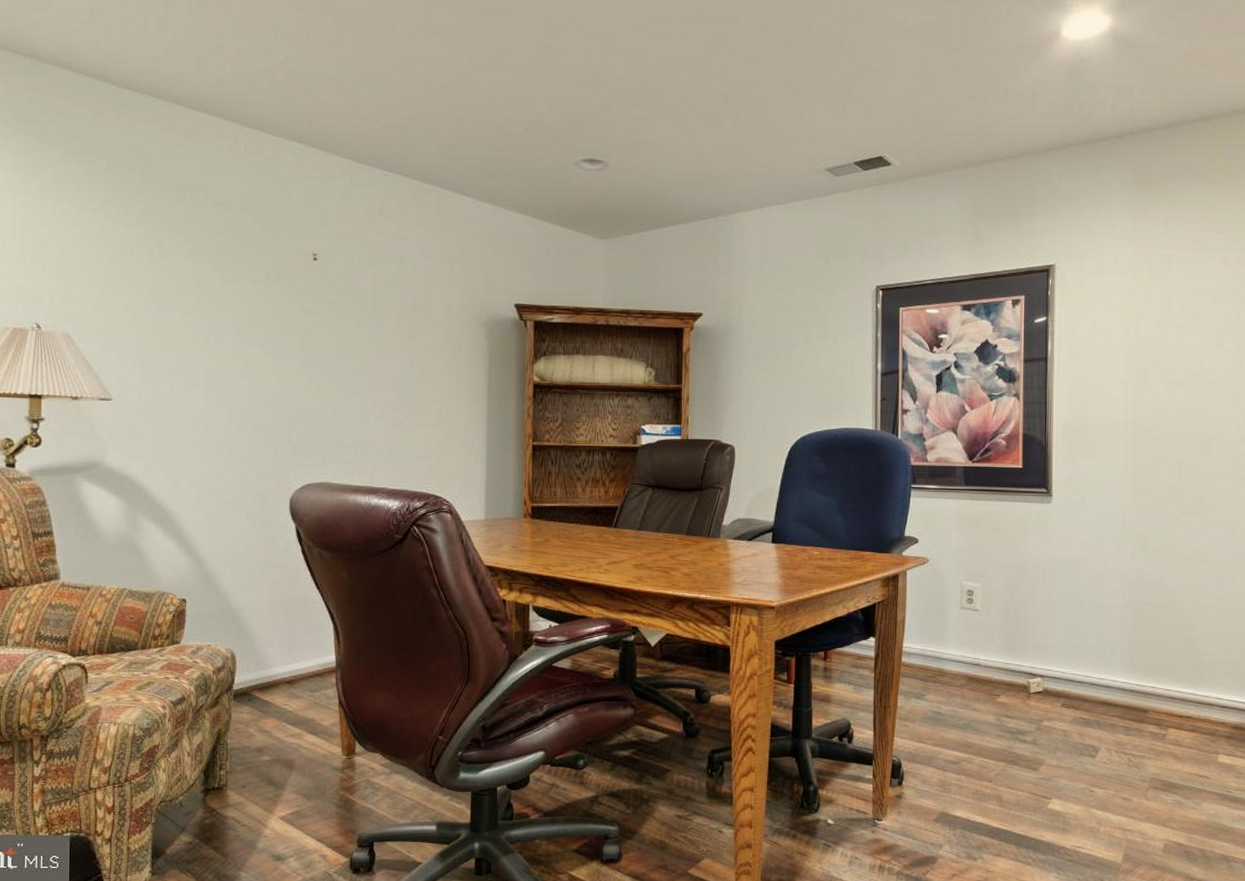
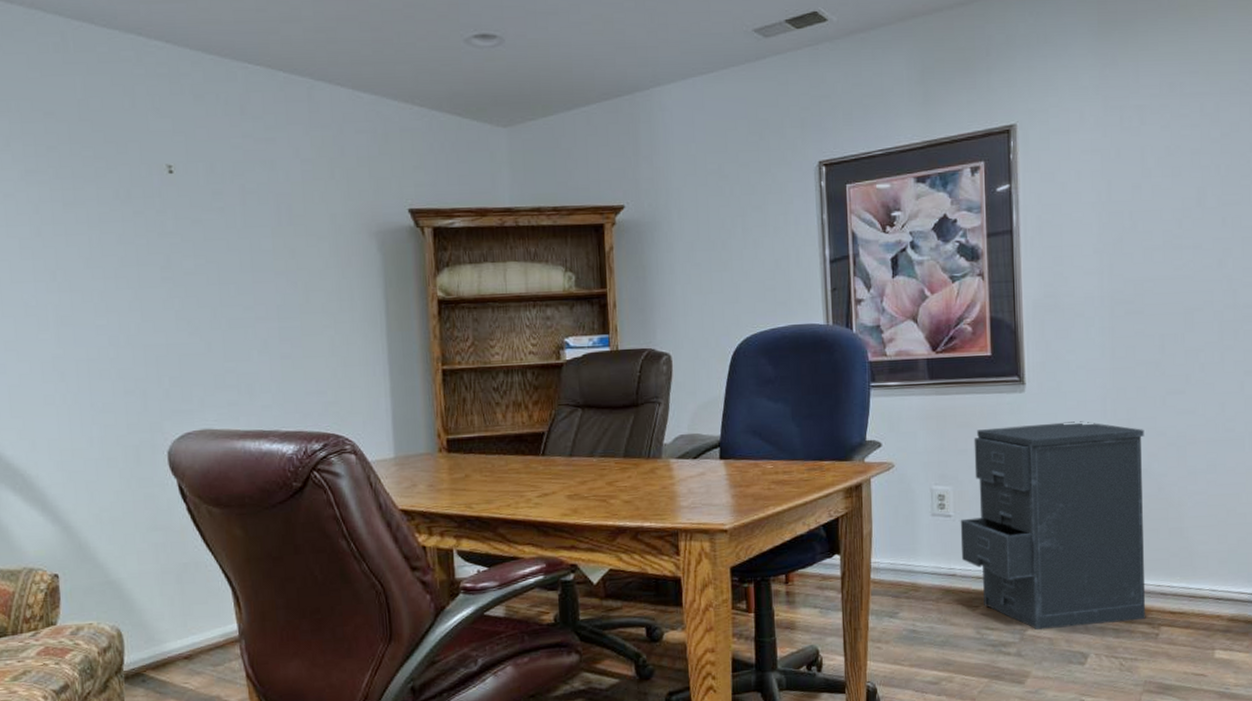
filing cabinet: none [986,533,1160,722] -> present [960,421,1146,631]

